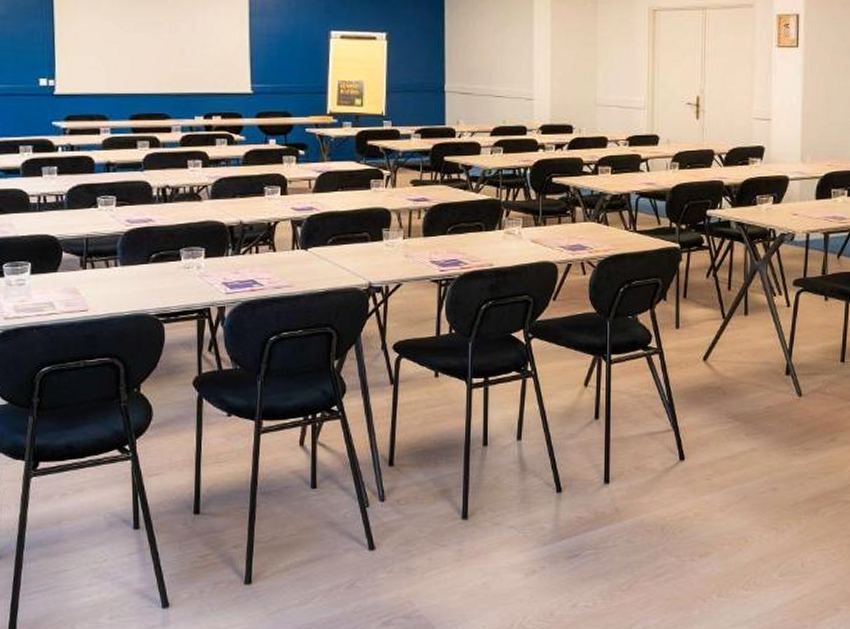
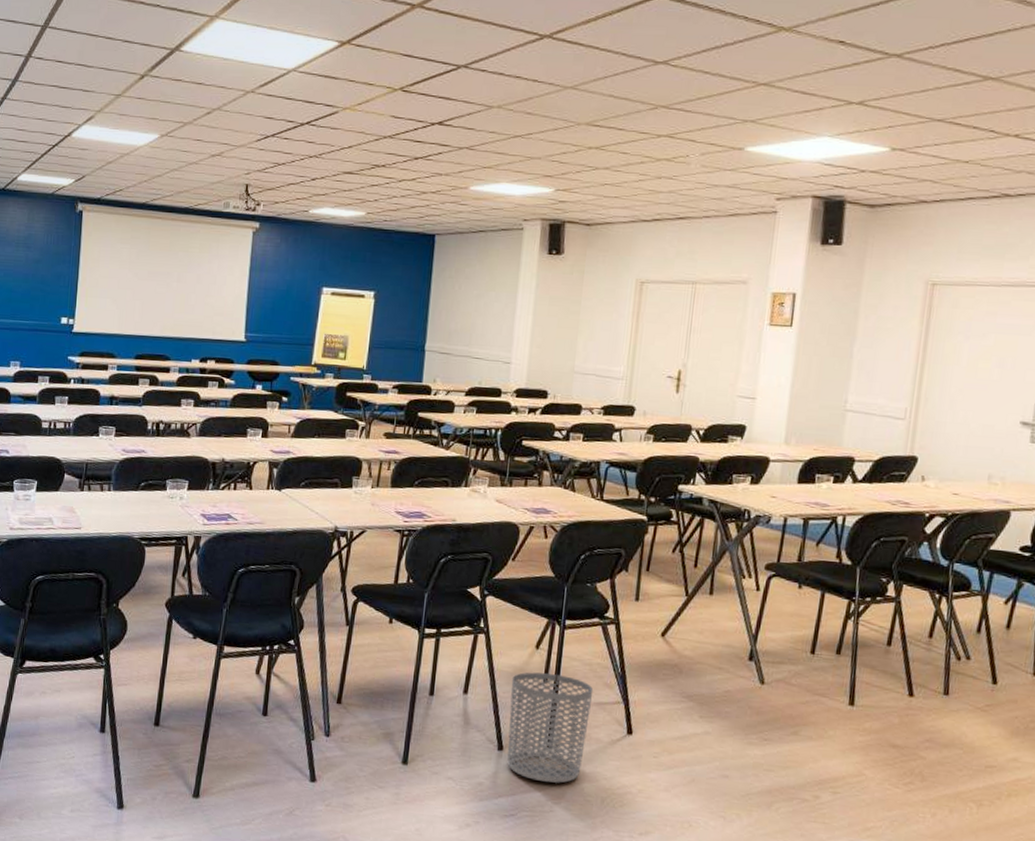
waste bin: none [563,410,644,518] -> present [507,672,594,783]

